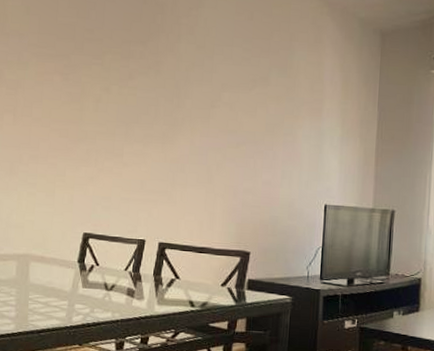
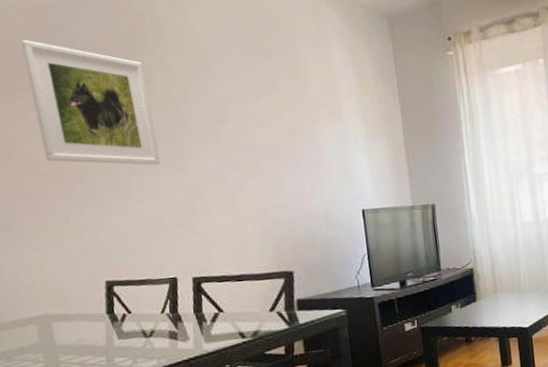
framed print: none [58,14,156,137] -> present [21,39,160,166]

